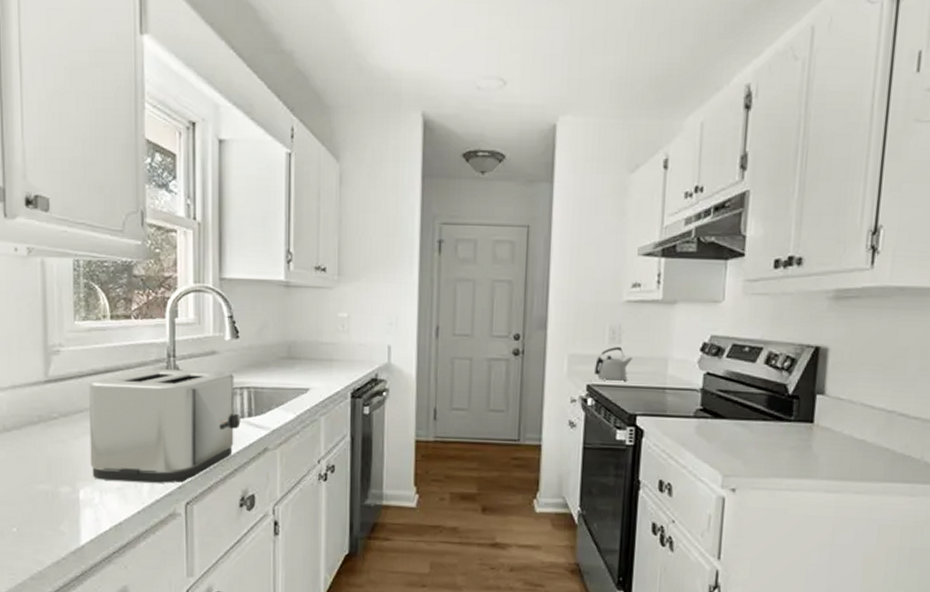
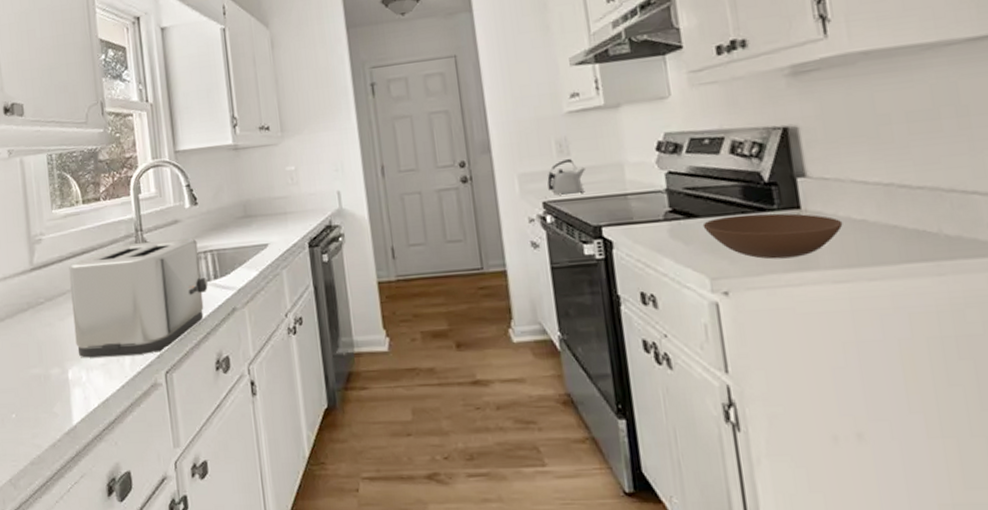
bowl: none [726,421,845,466] -> present [702,213,843,260]

